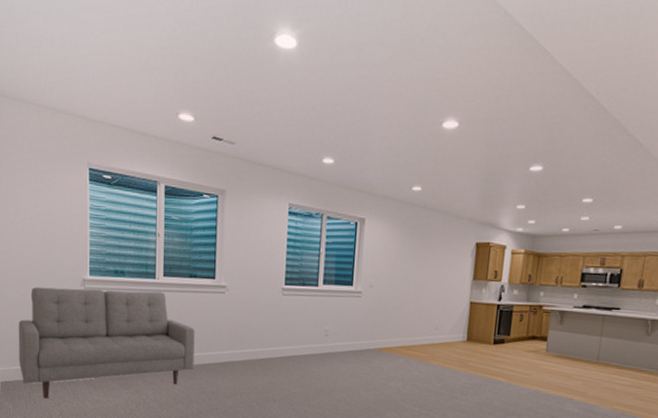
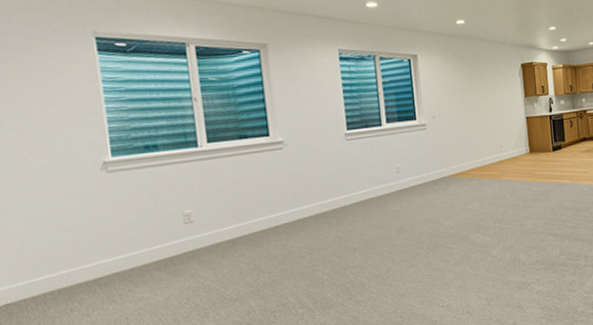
sofa: present [18,286,195,399] -> none [17,160,259,313]

